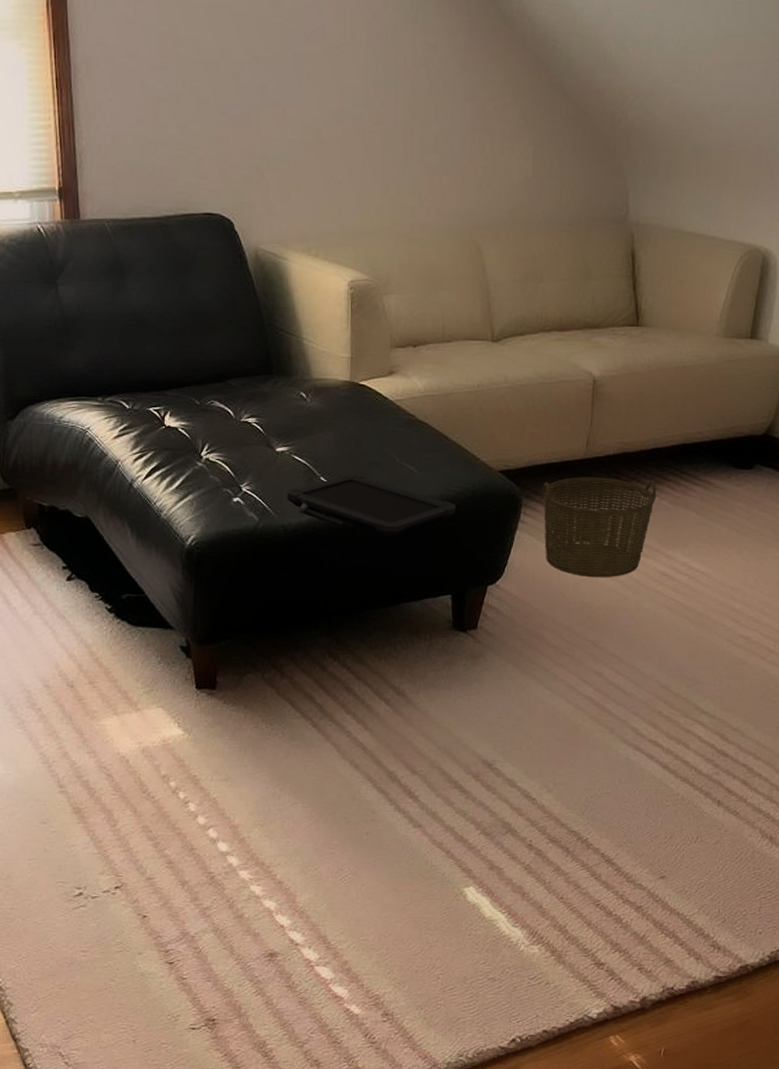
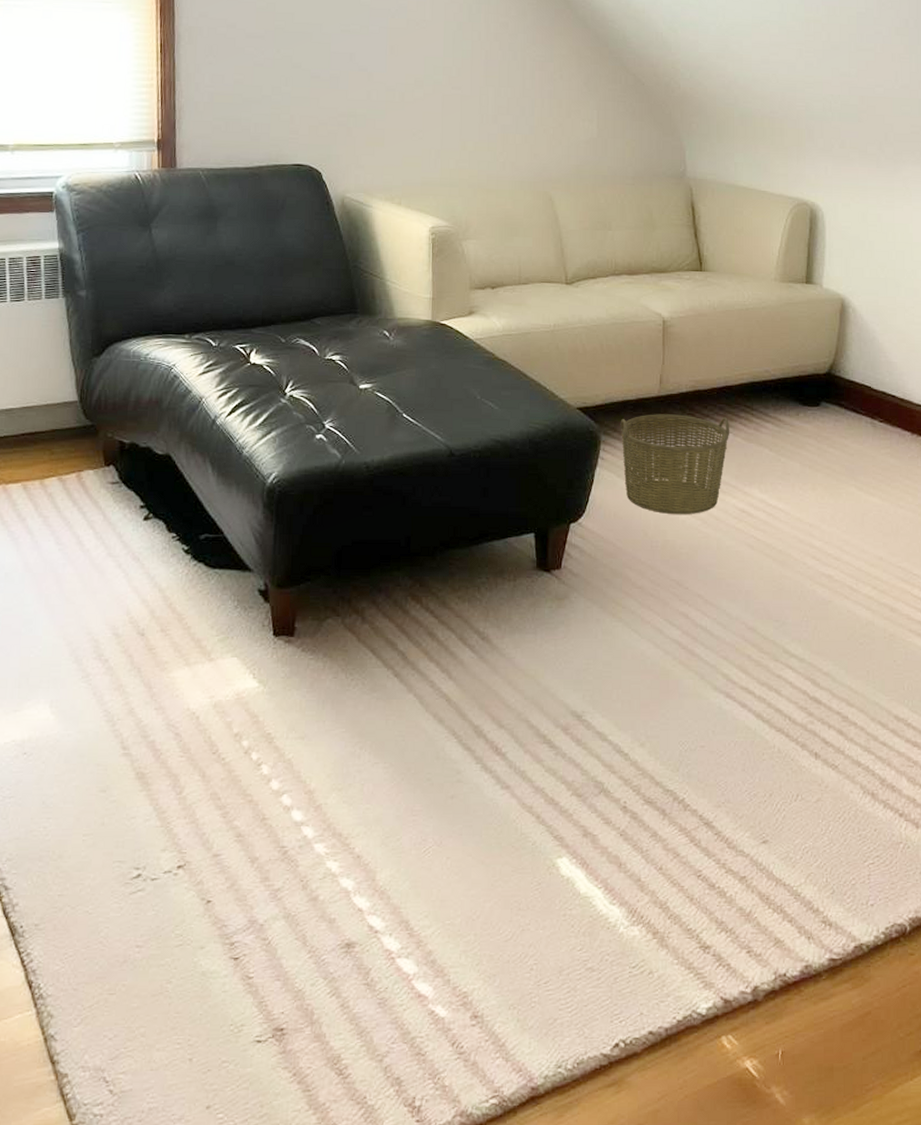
tablet: present [287,474,457,538] -> none [370,411,537,475]

